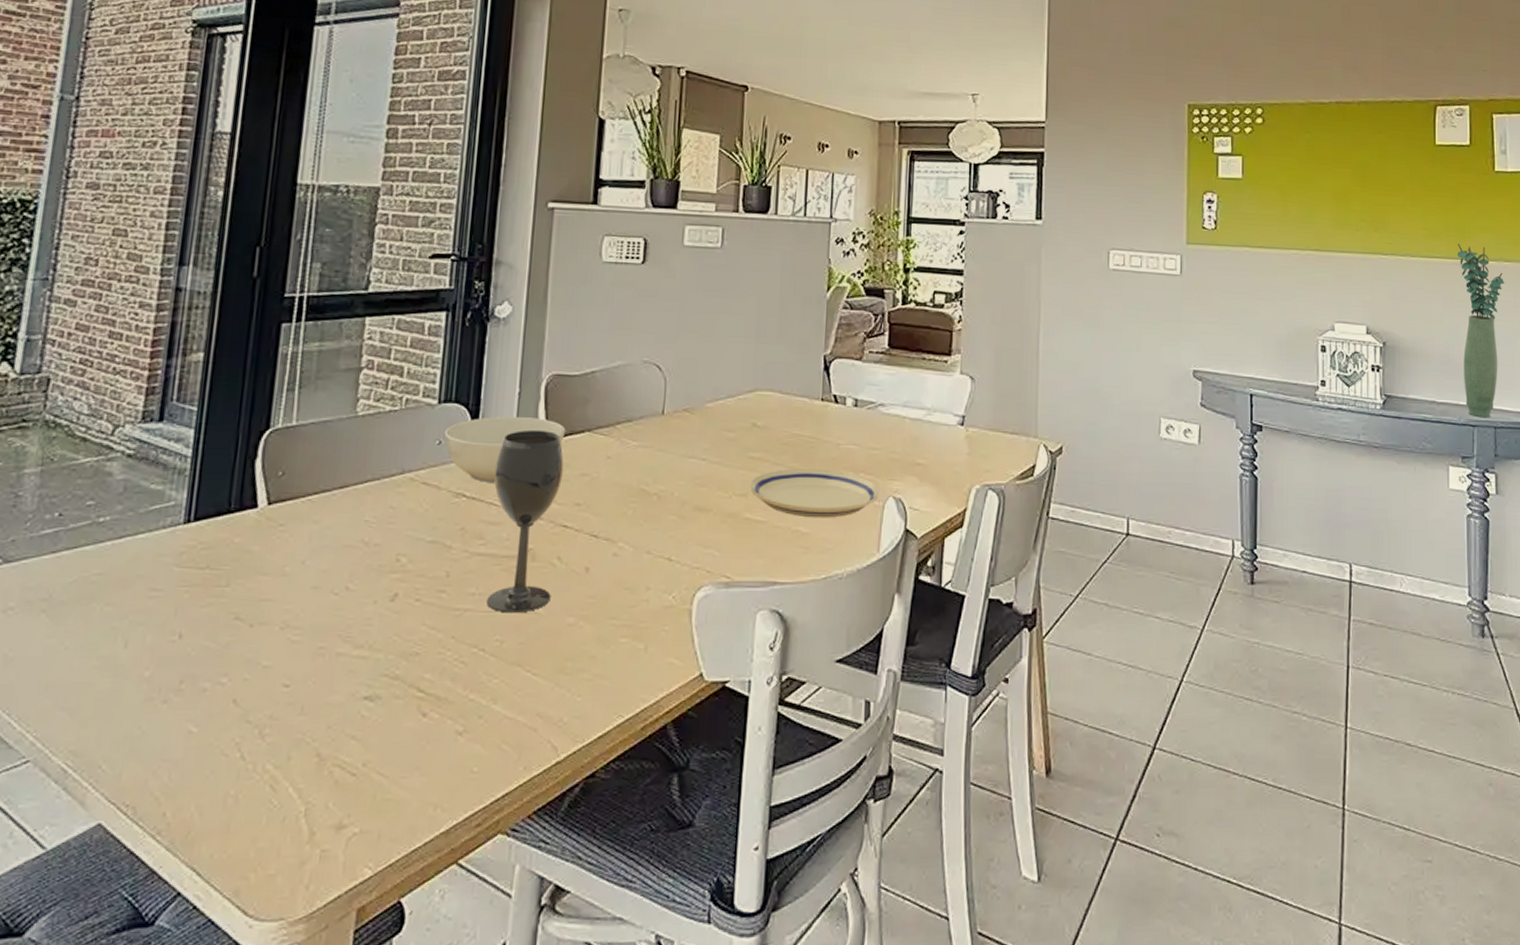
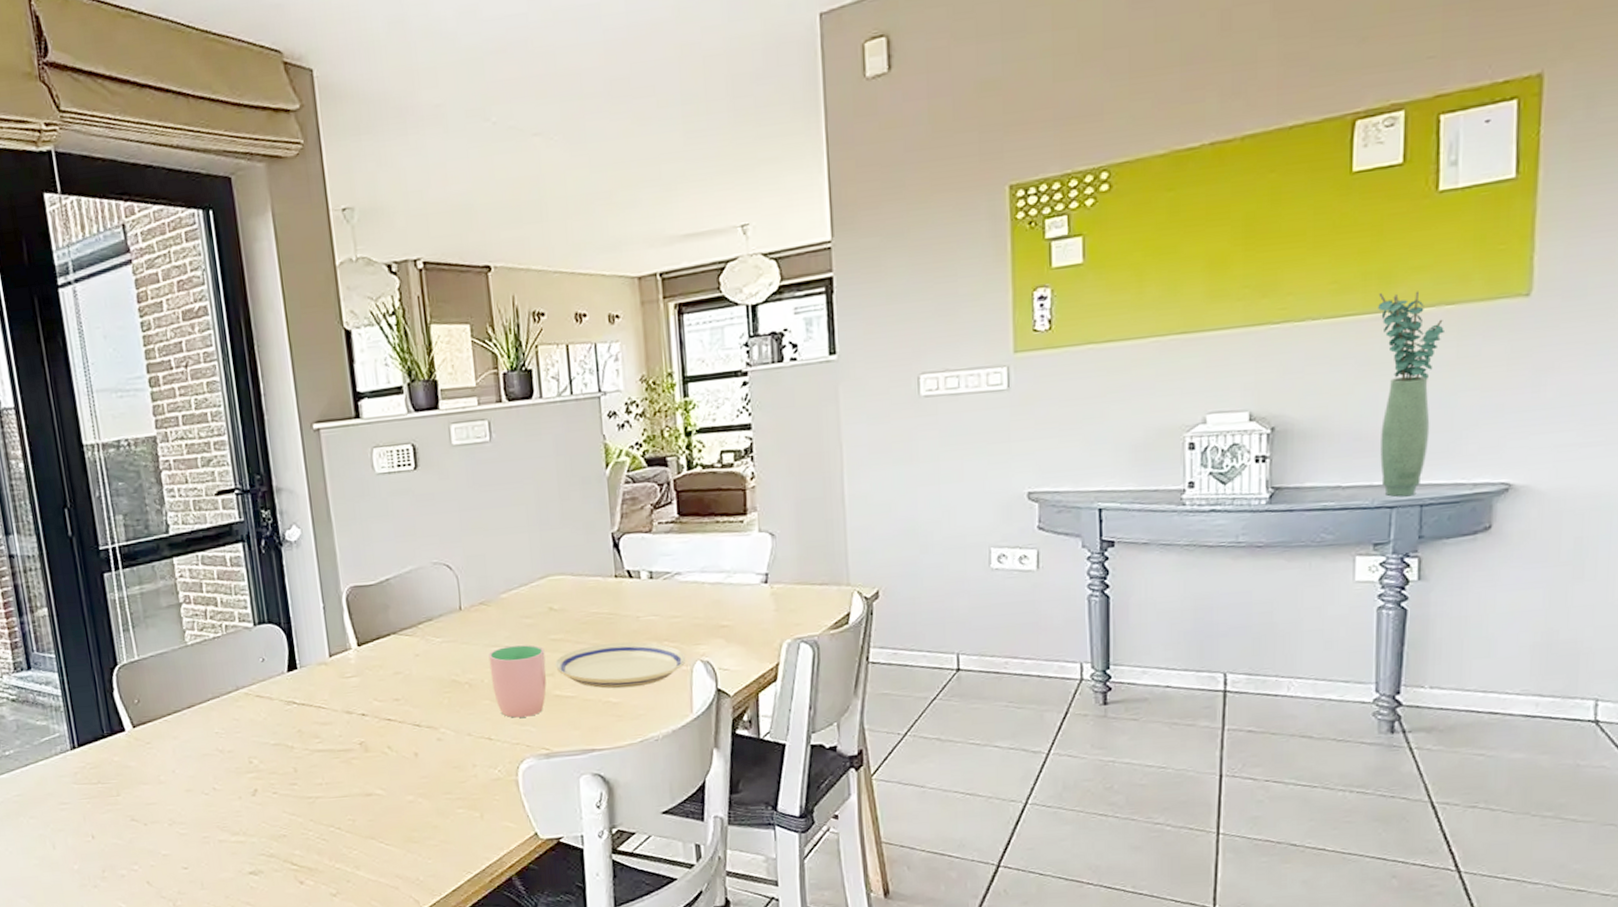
bowl: present [444,417,566,482] -> none [265,627,373,690]
wine glass: present [487,429,564,613] -> none [316,638,389,797]
cup: none [681,458,742,539] -> present [488,644,547,718]

